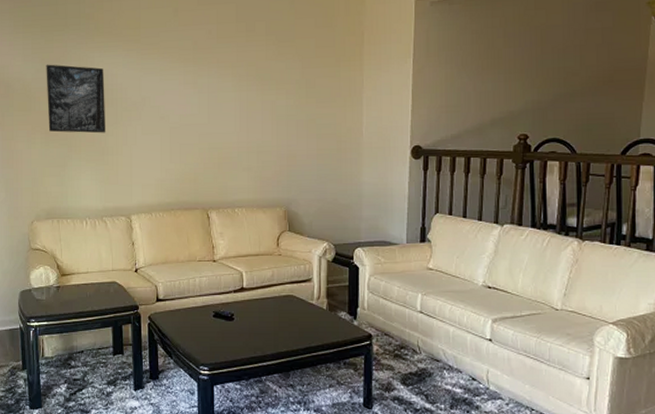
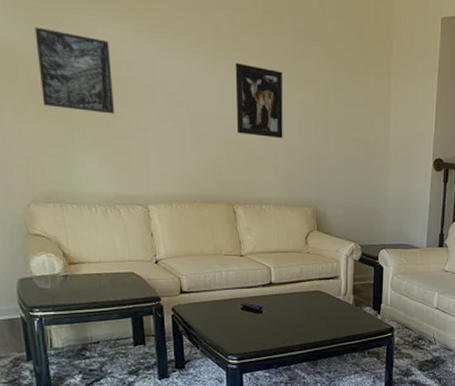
wall art: none [211,72,255,141] -> present [235,62,283,139]

